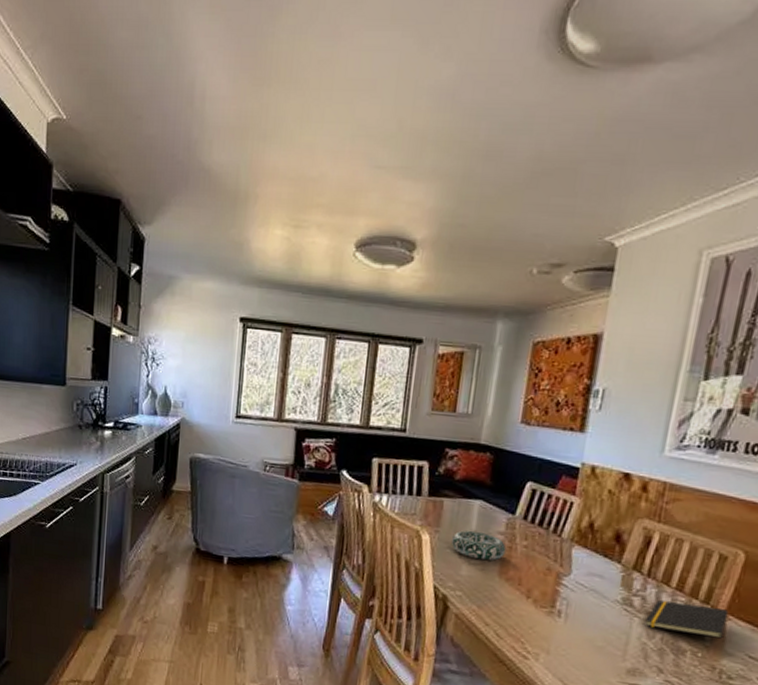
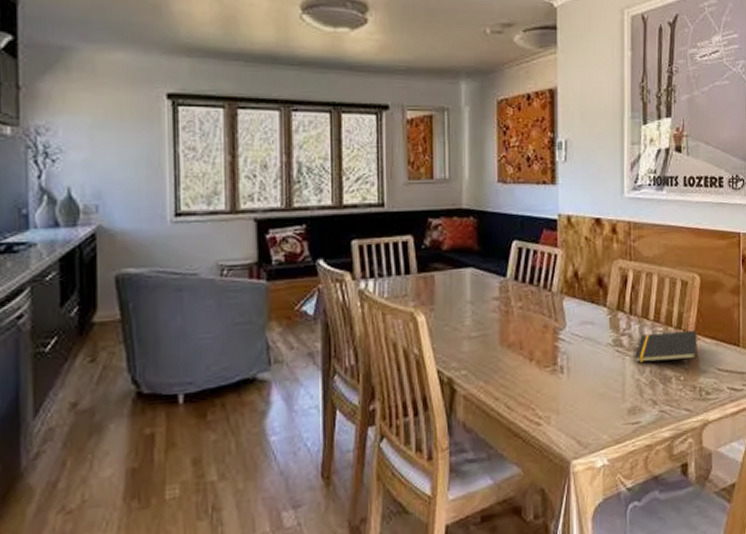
decorative bowl: present [452,530,506,561] -> none [449,301,503,332]

